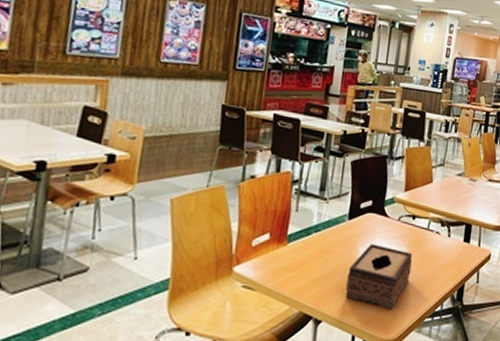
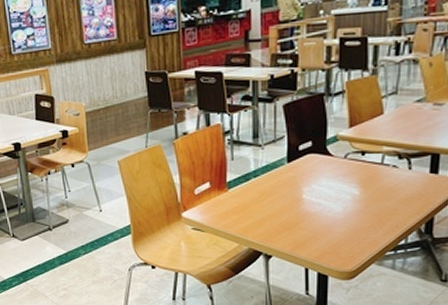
tissue box: present [345,244,413,310] -> none [293,184,366,245]

